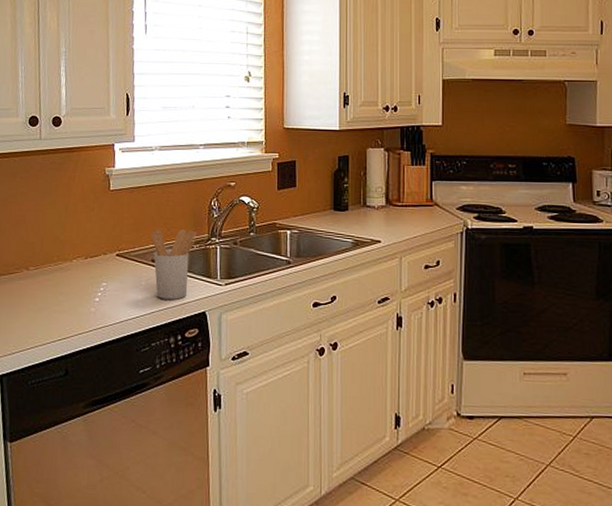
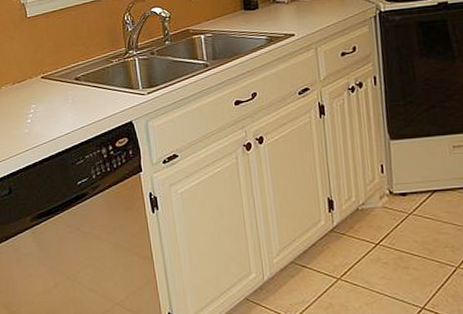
utensil holder: present [151,228,197,300] -> none [71,45,115,114]

